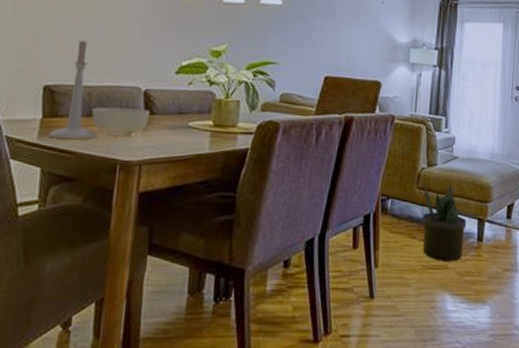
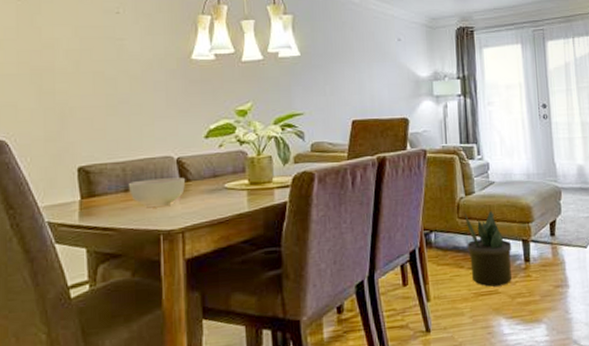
candlestick: present [49,40,98,140] -> none [90,118,137,218]

